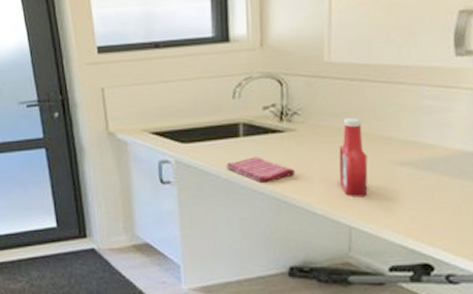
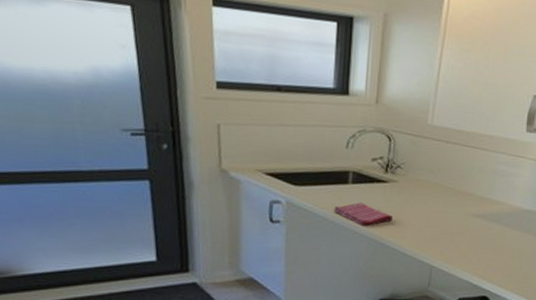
ketchup bottle: present [339,118,368,198] -> none [428,175,452,242]

